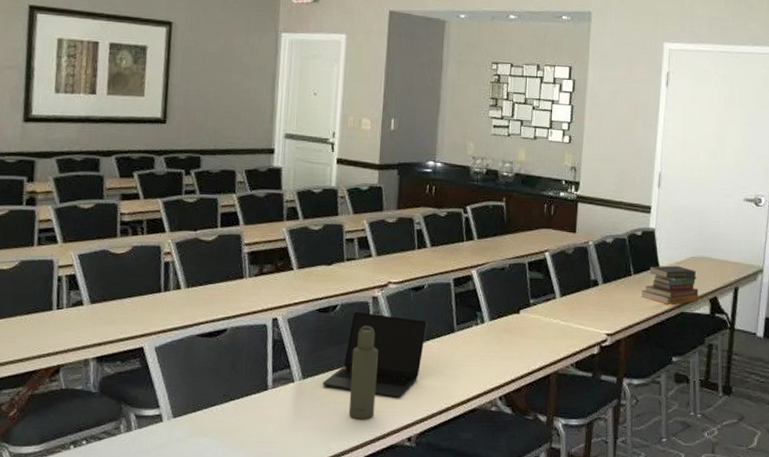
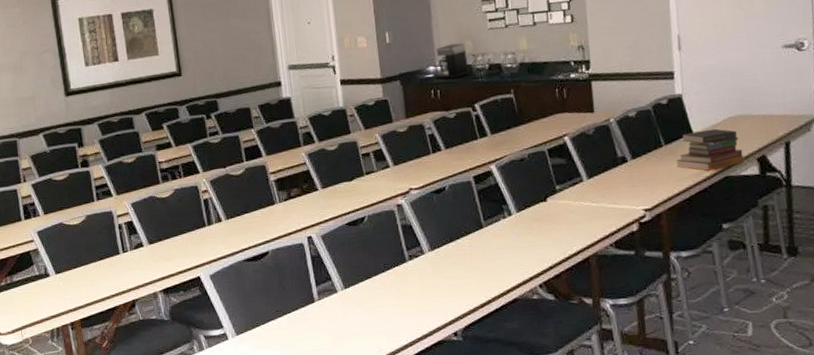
laptop: present [322,311,428,398] -> none [363,220,455,297]
bottle: present [348,325,378,420] -> none [386,232,418,321]
coffee maker: none [434,142,468,177] -> present [436,43,470,80]

